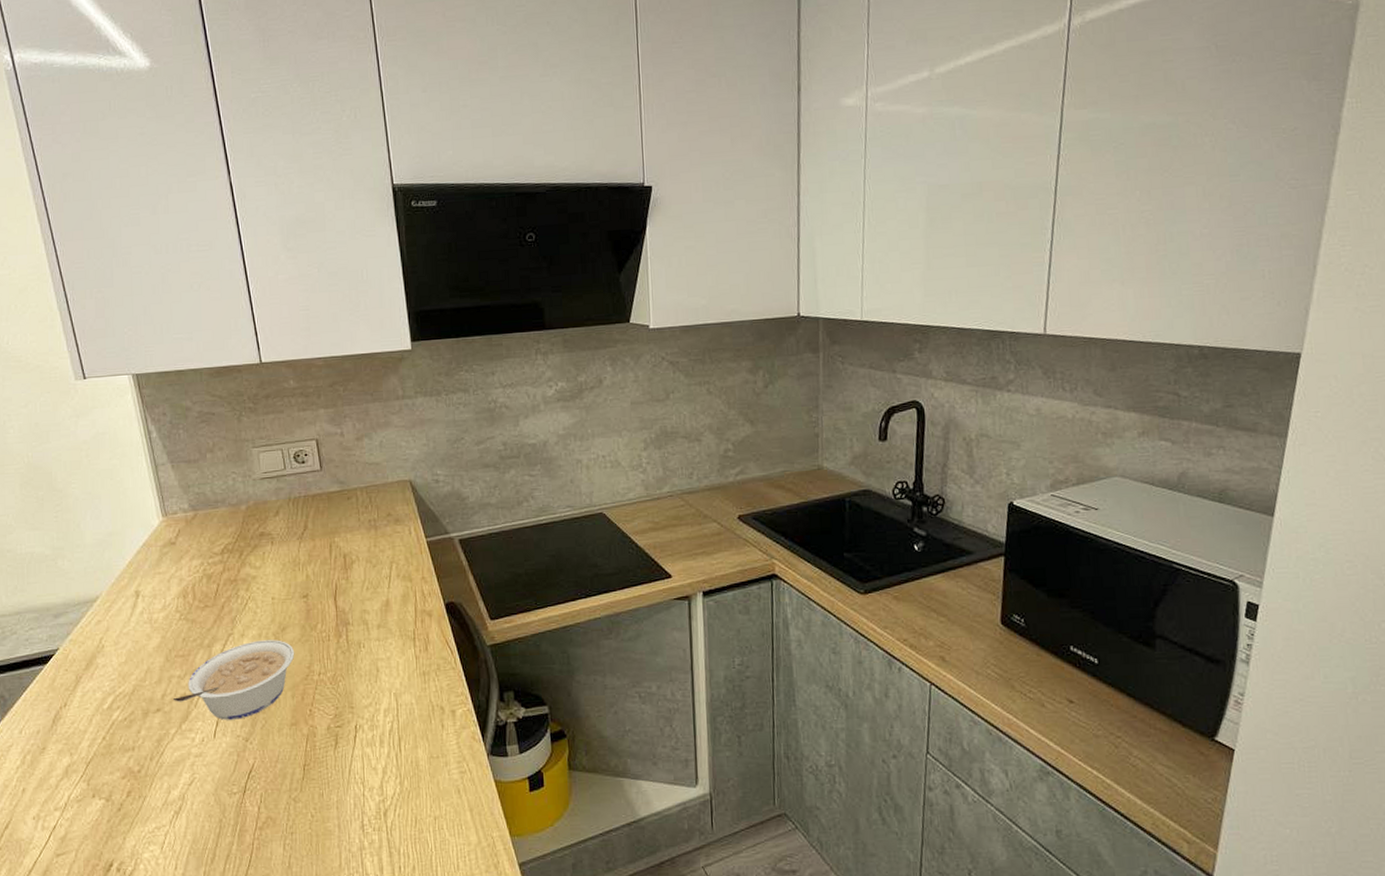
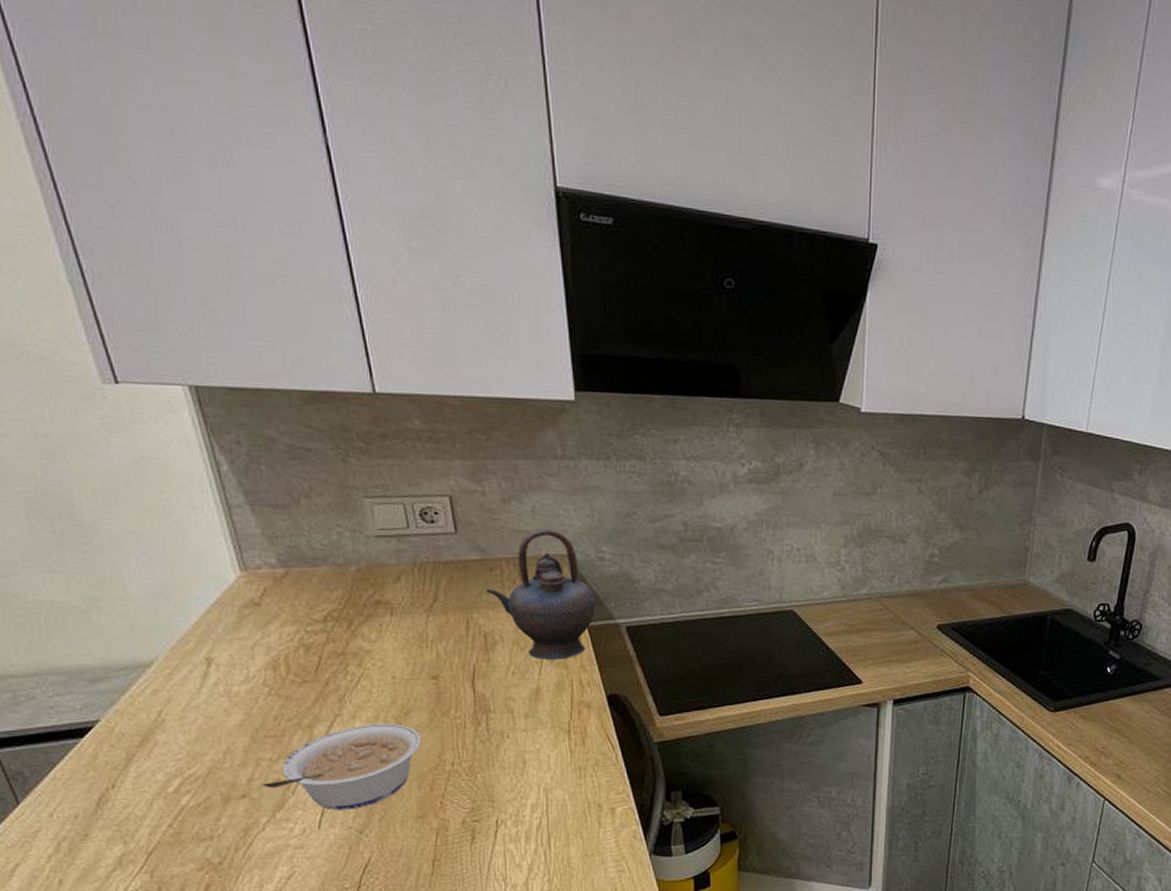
teapot: none [344,459,433,574] -> present [486,529,595,660]

